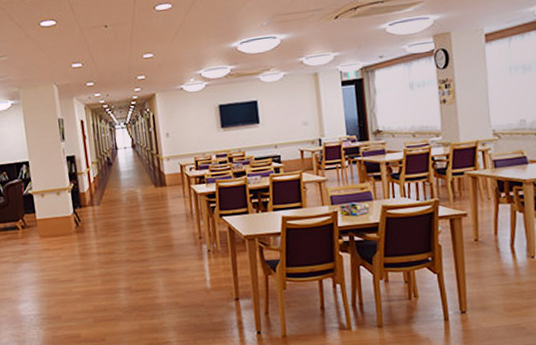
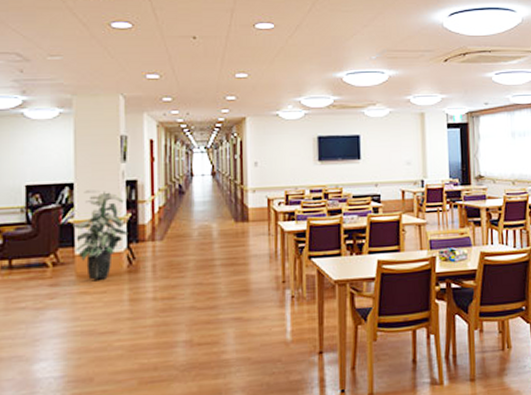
indoor plant: none [32,165,73,239] -> present [72,190,129,280]

